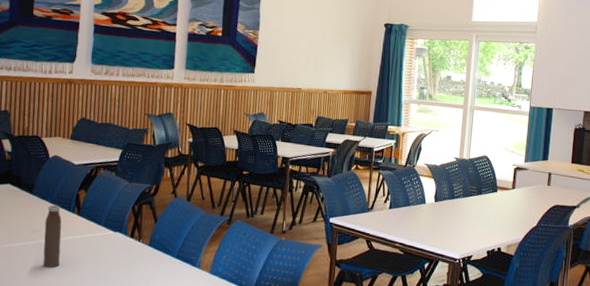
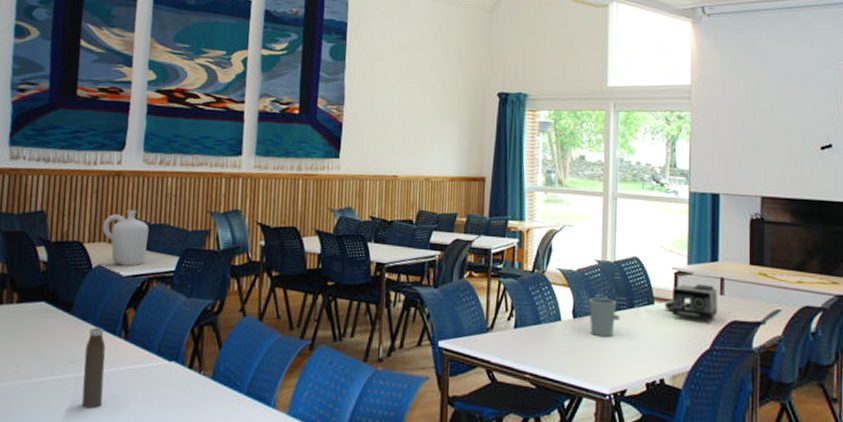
water jug: none [57,111,97,157] -> present [102,210,149,266]
cup: none [447,186,472,217] -> present [589,297,621,338]
projector: none [505,177,546,208] -> present [664,284,717,325]

